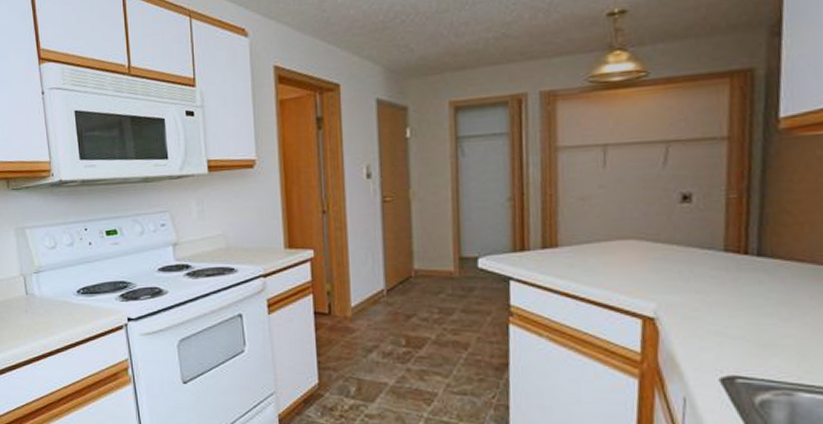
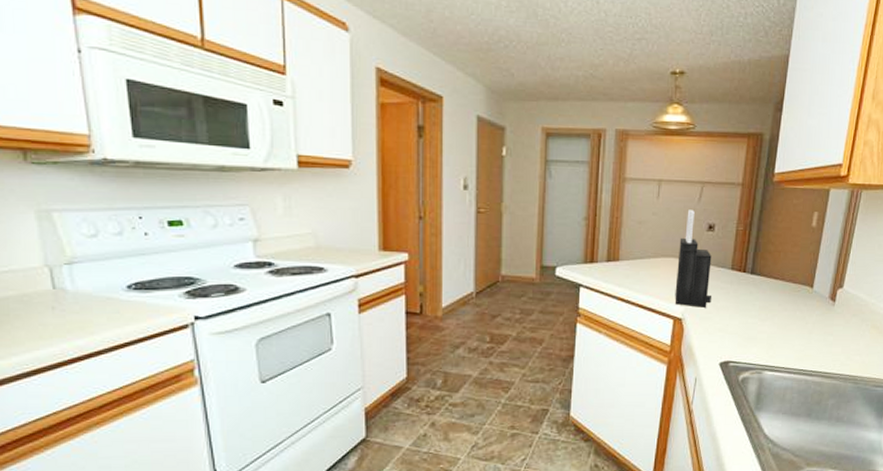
knife block: none [640,177,697,303] -> present [675,209,712,308]

